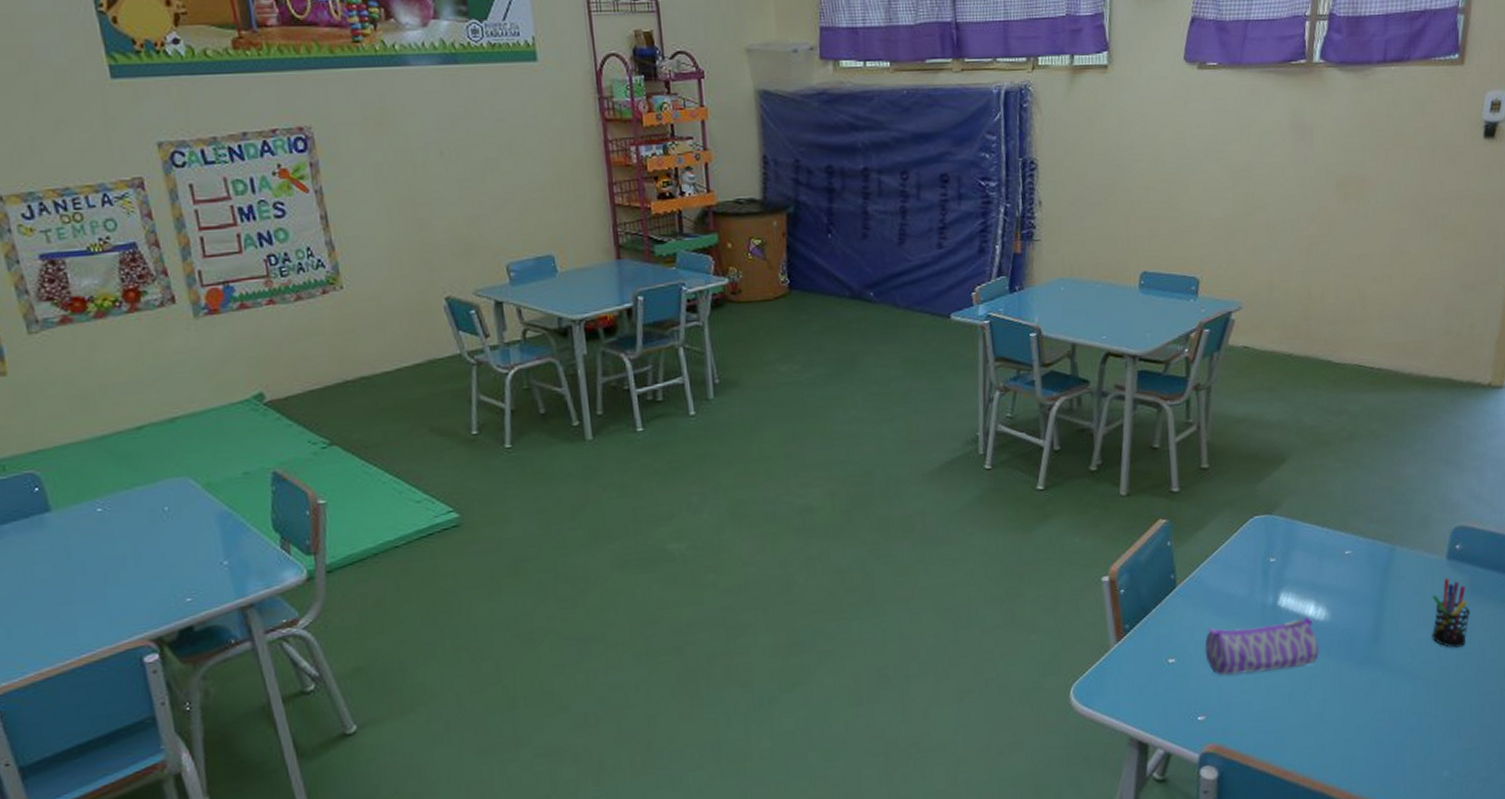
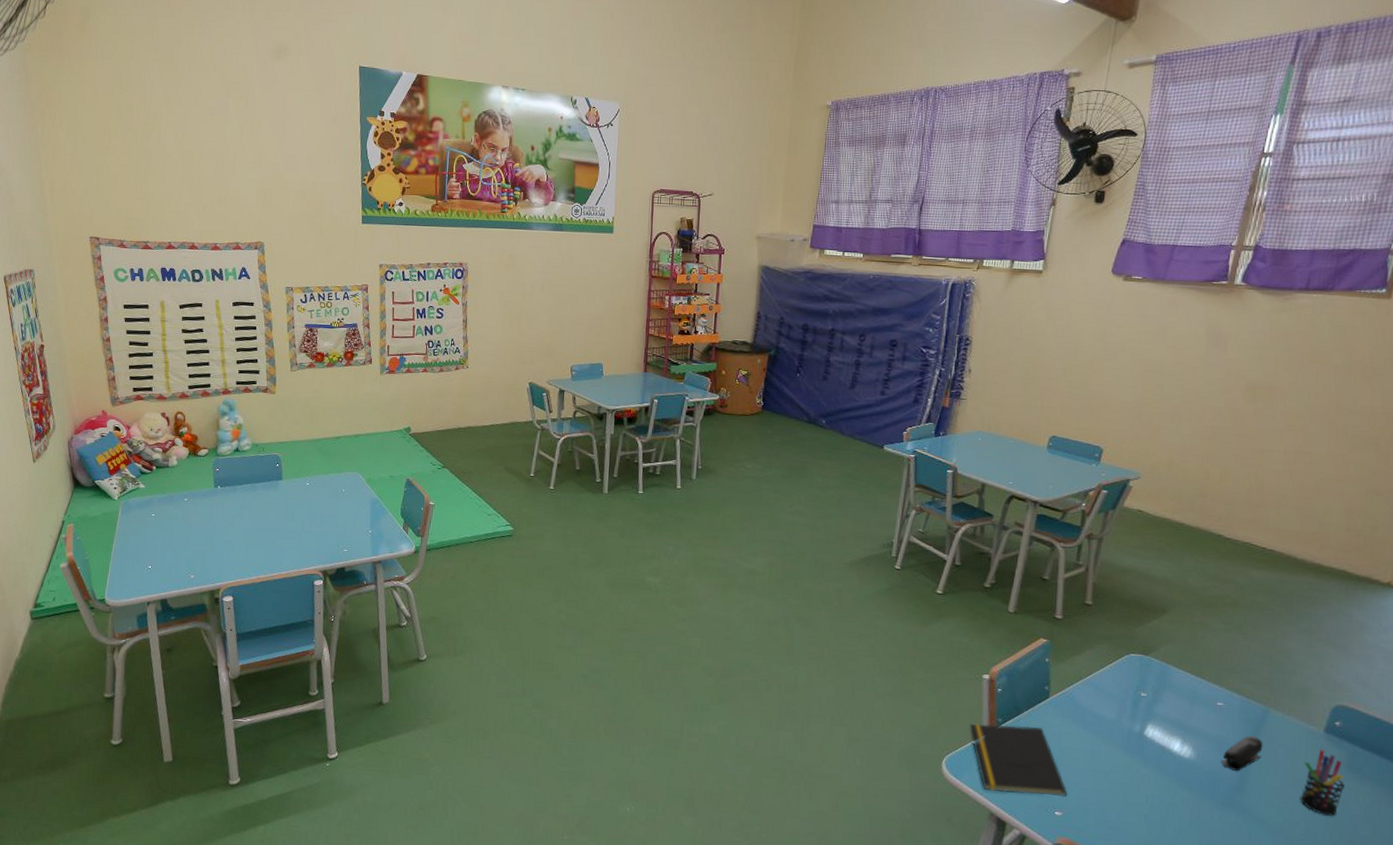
notepad: none [1094,623,1209,713] -> present [969,723,1068,797]
pencil case: present [1204,615,1320,676] -> none [1069,738,1181,794]
stapler: none [1356,579,1393,623] -> present [1222,736,1263,771]

